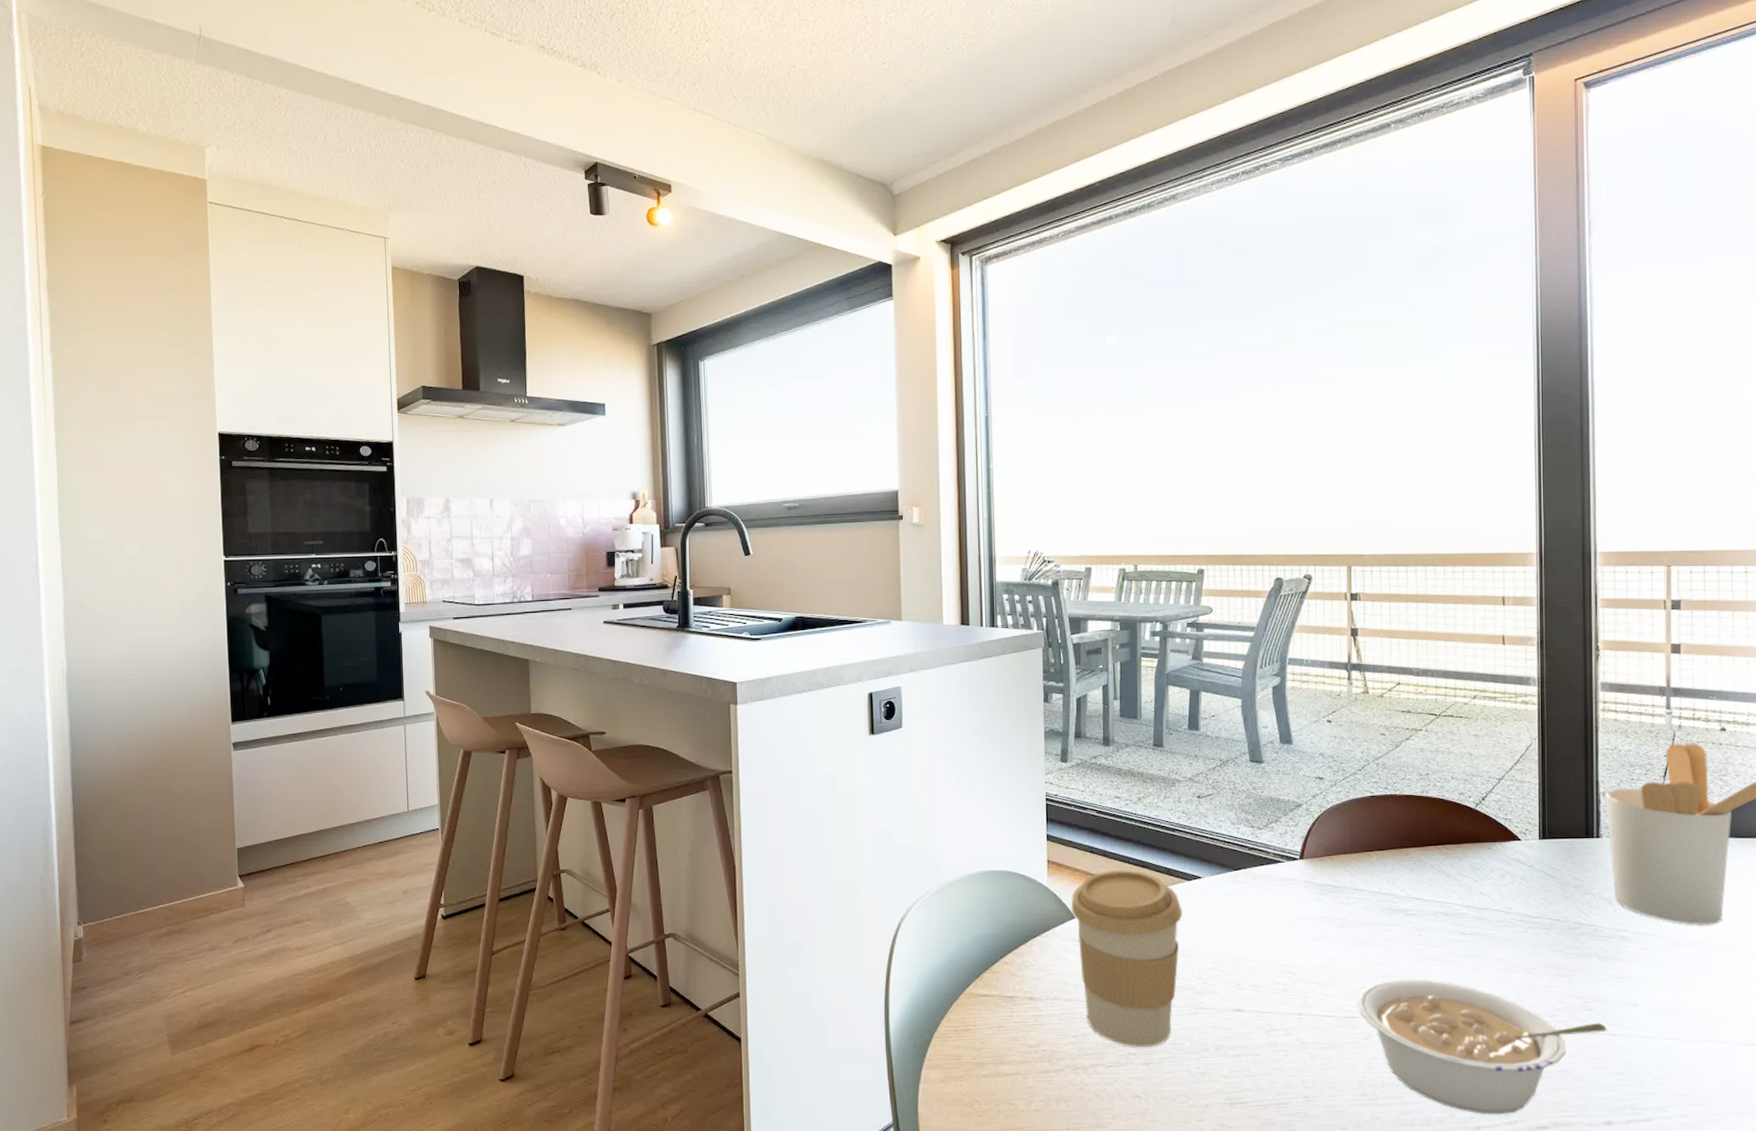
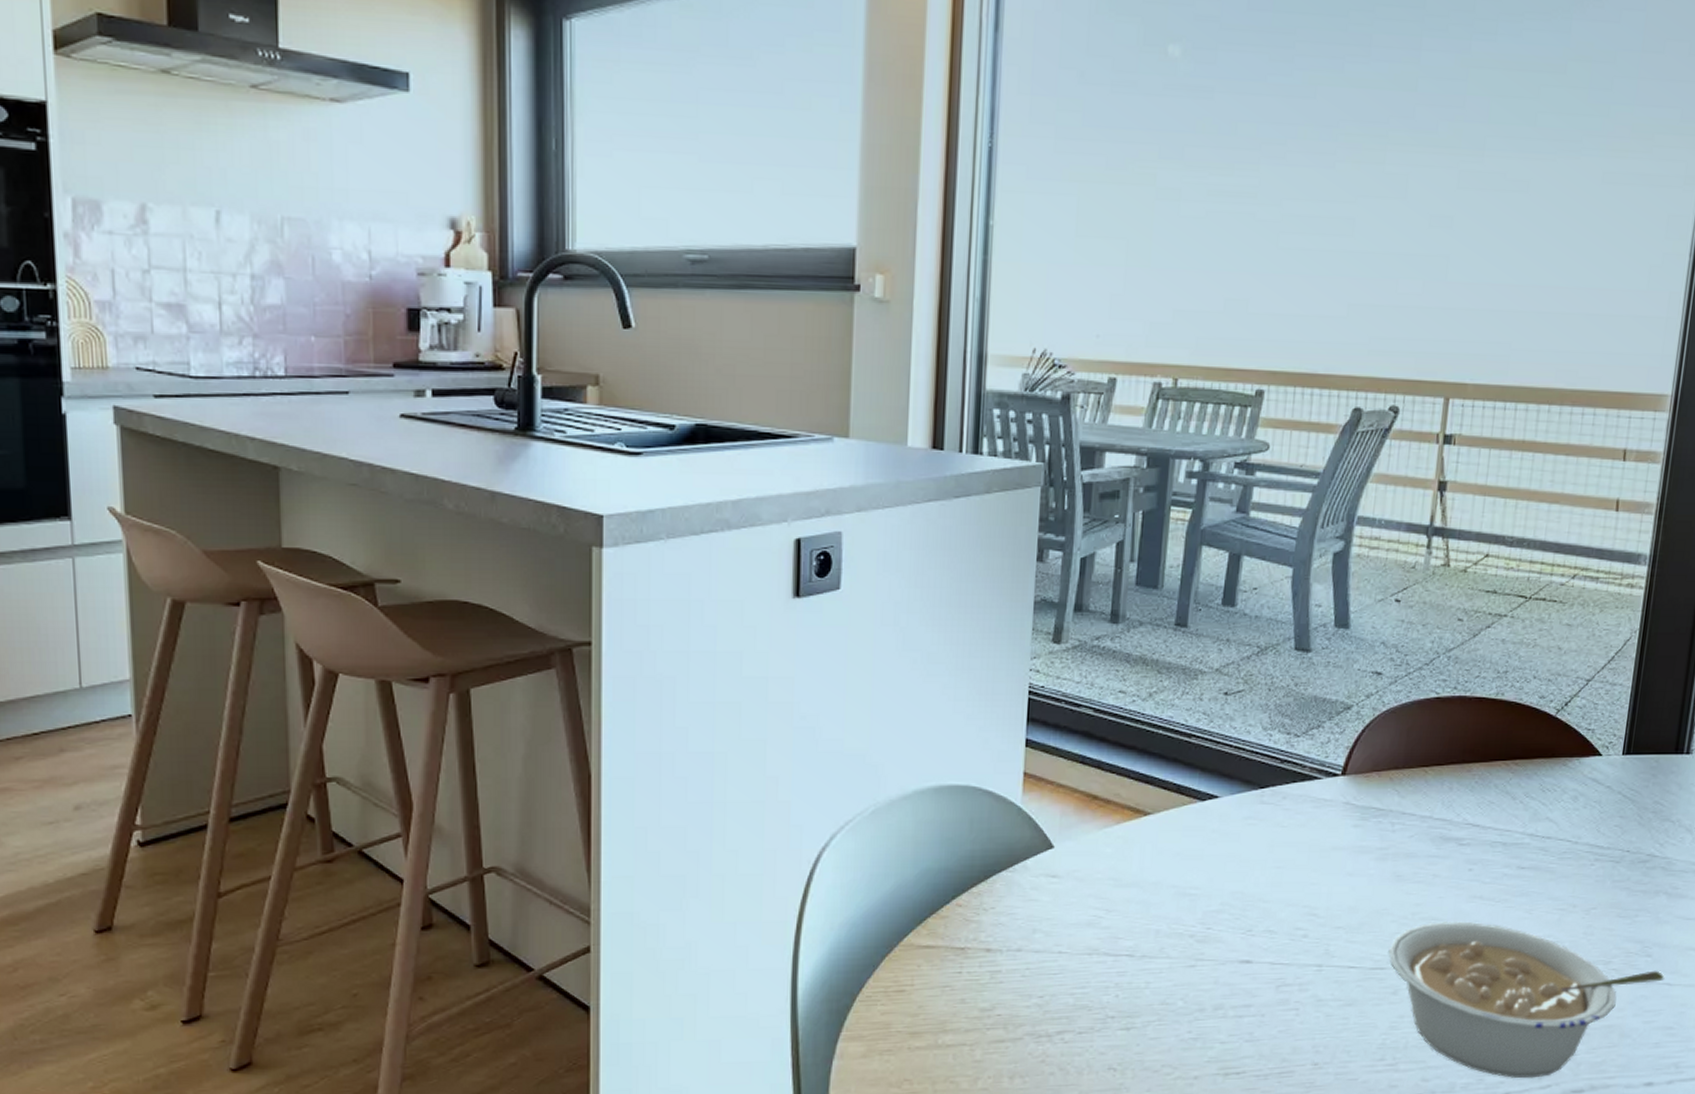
coffee cup: present [1071,870,1183,1048] -> none [1049,787,1191,1010]

